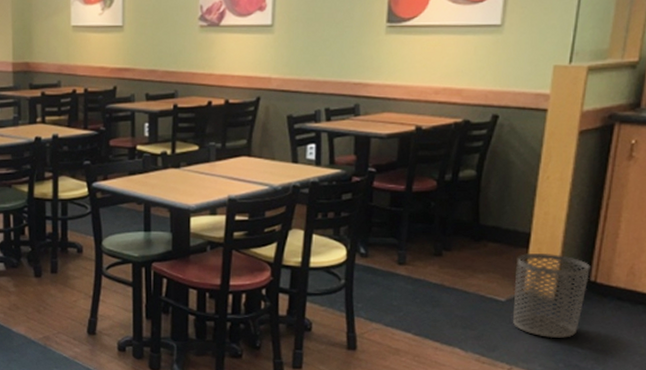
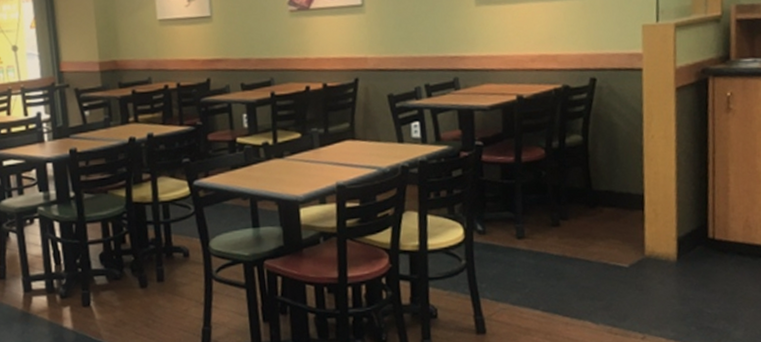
waste bin: present [513,253,590,338] -> none [634,213,708,301]

